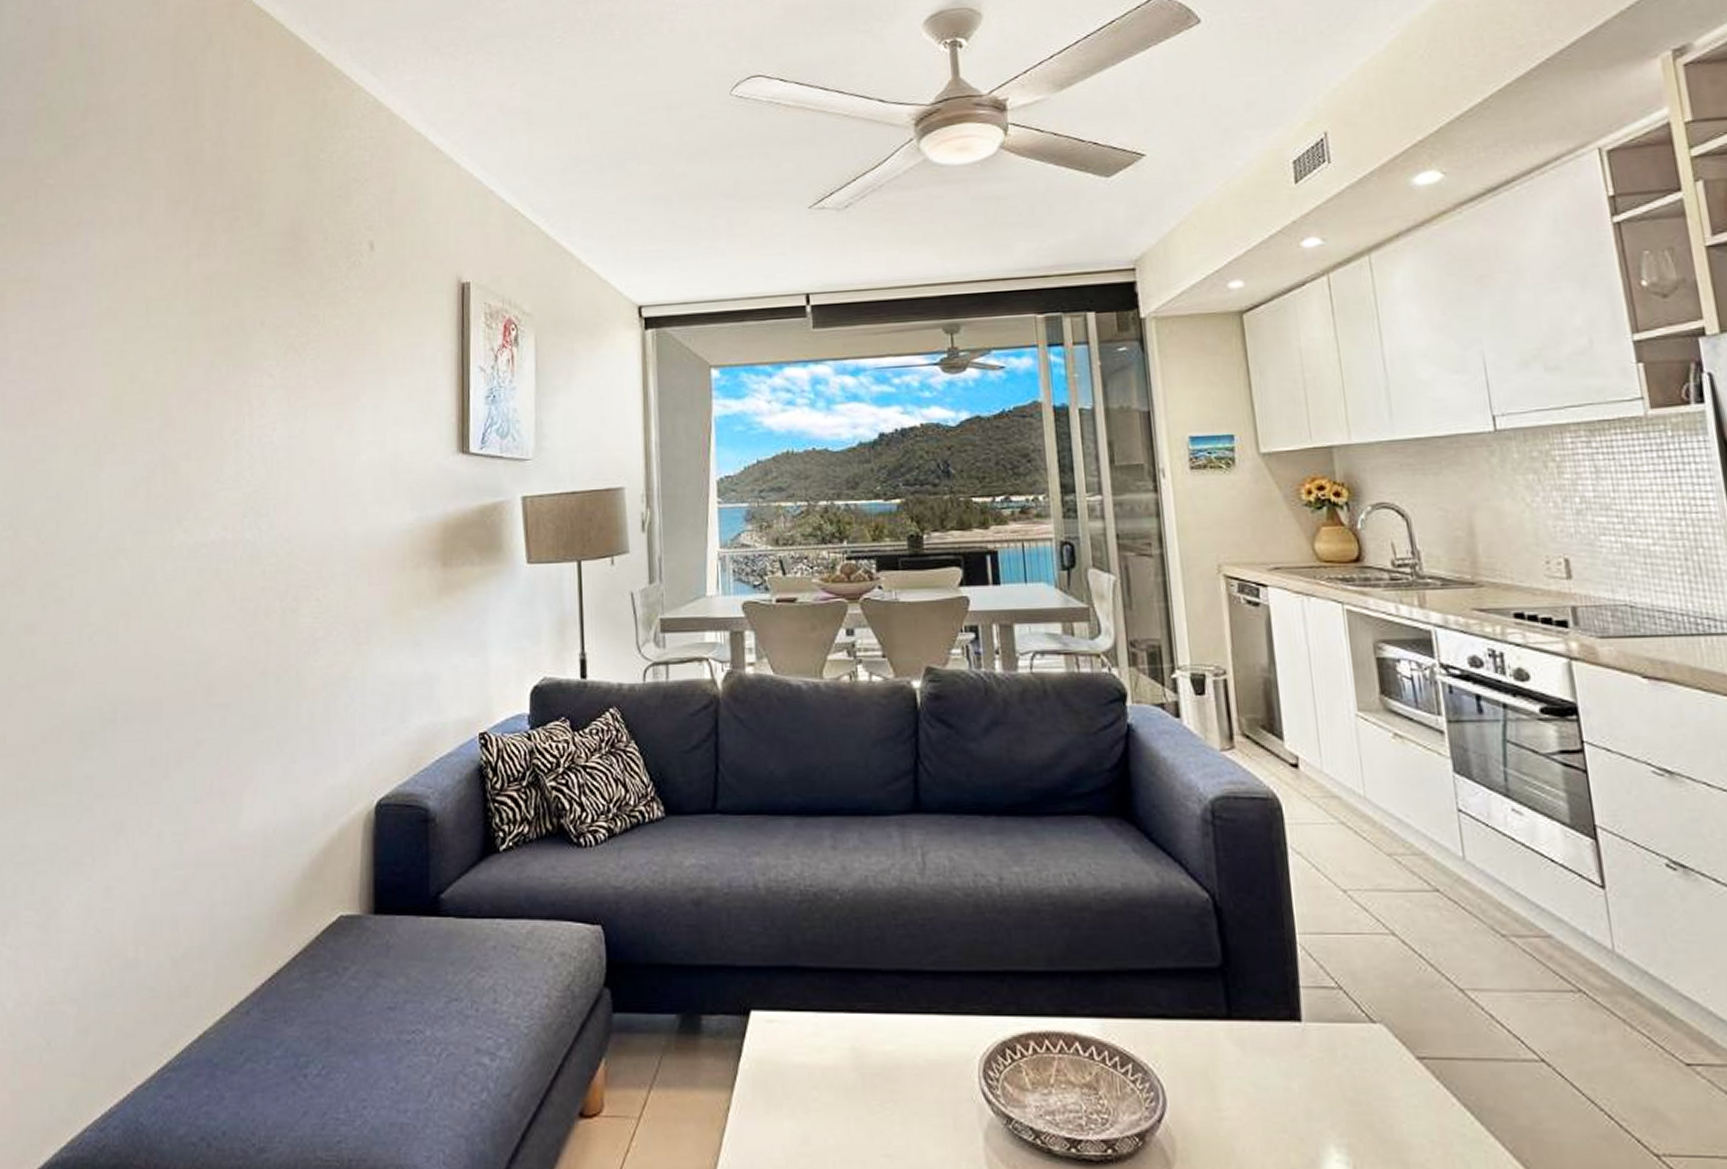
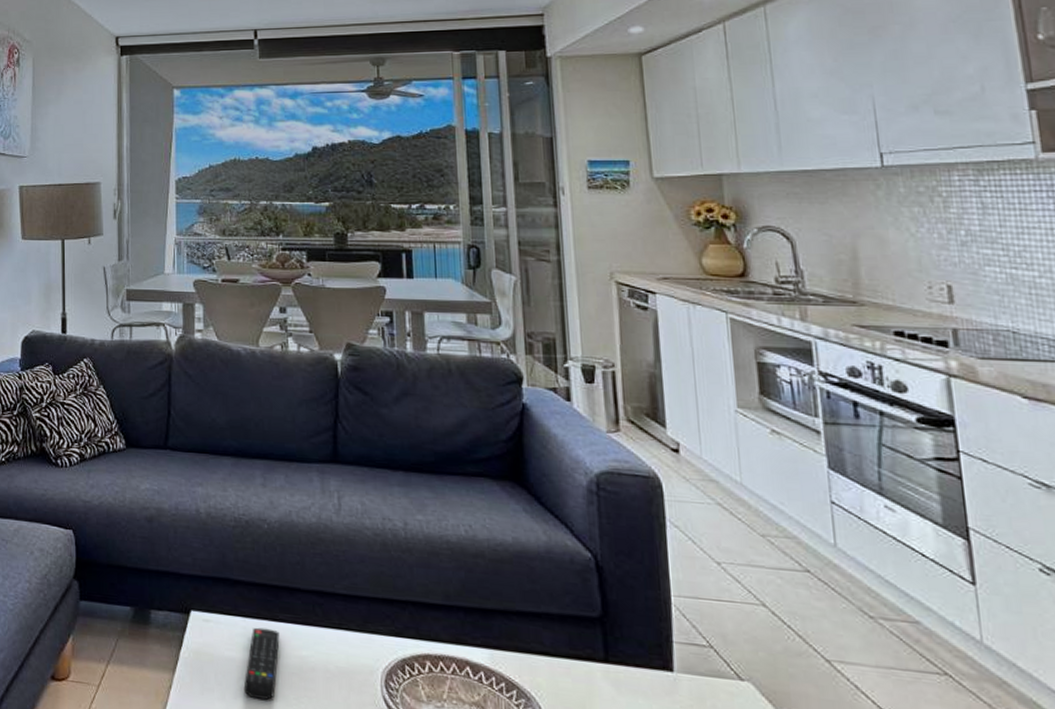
remote control: none [817,1022,859,1110] -> present [243,627,280,700]

